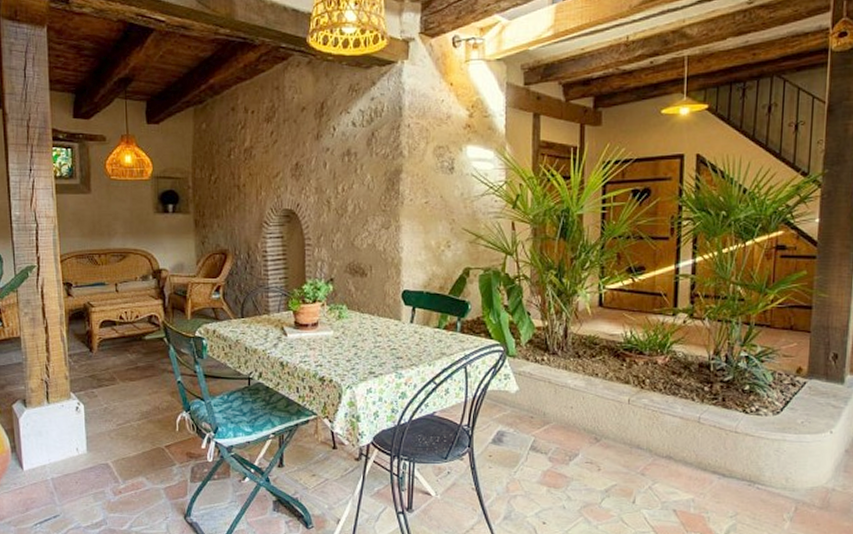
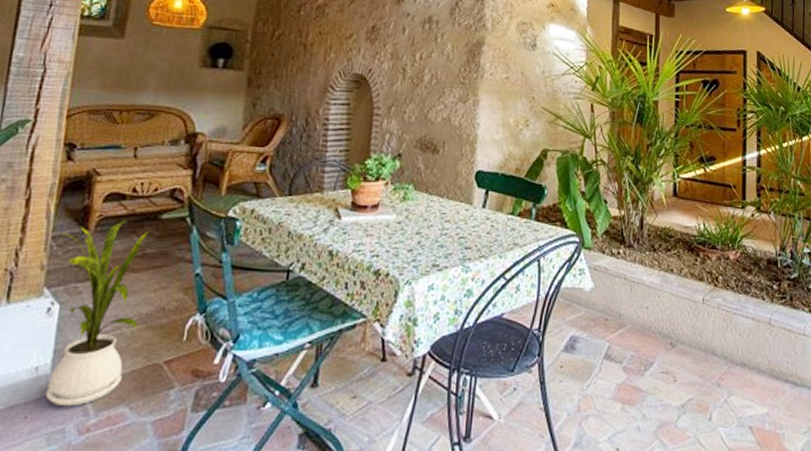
house plant: none [70,341,142,476] -> present [45,220,149,407]

